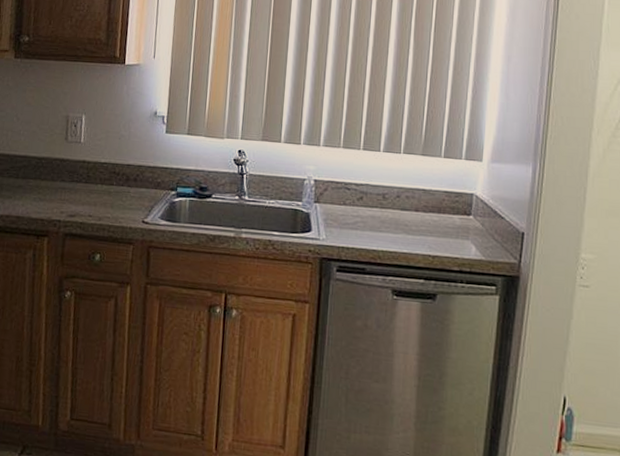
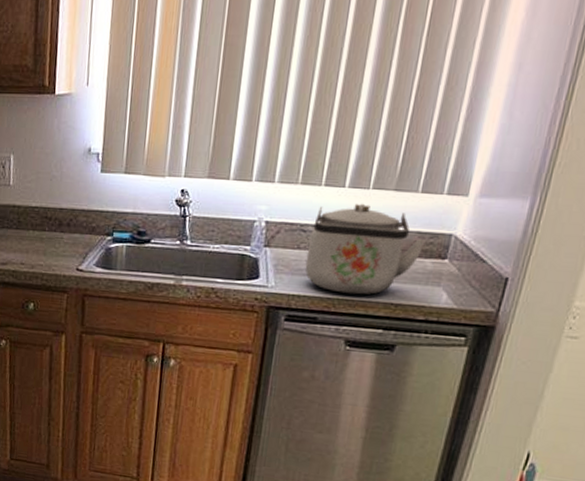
kettle: none [351,165,452,247] -> present [305,203,426,295]

